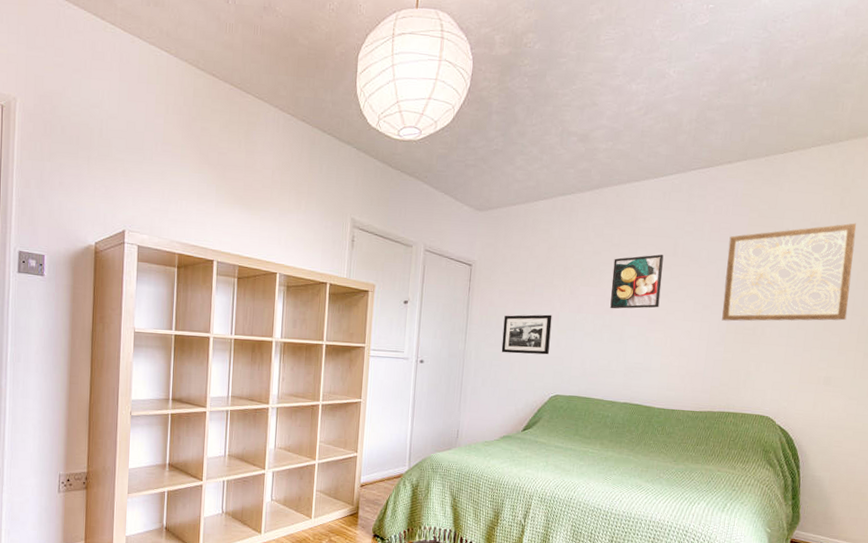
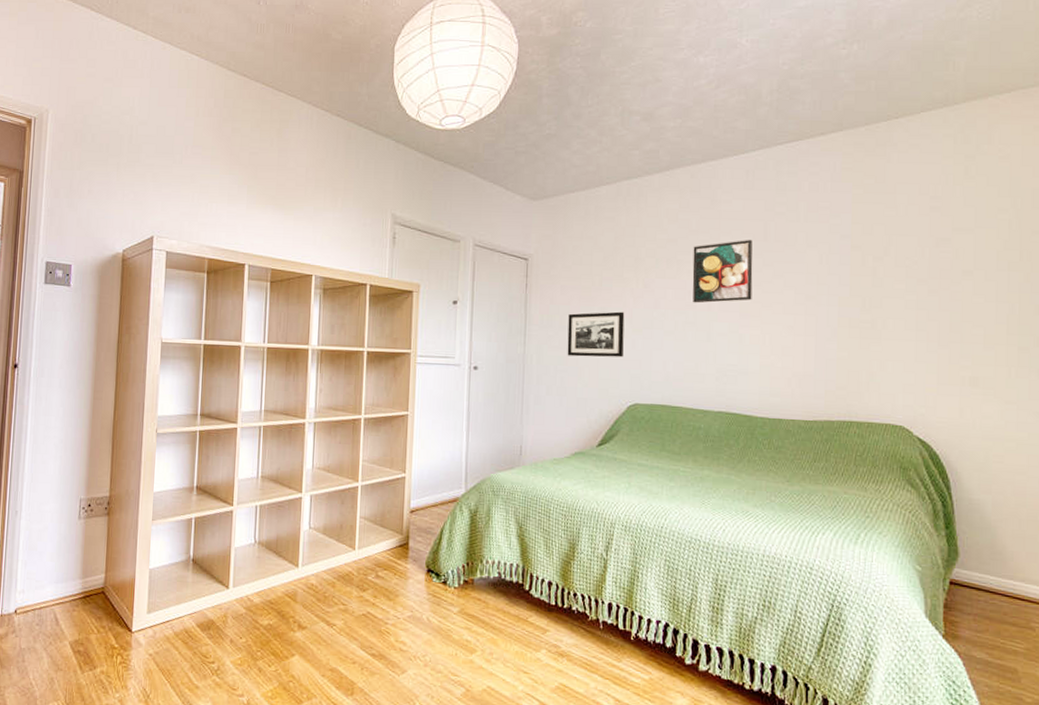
wall art: present [722,223,857,322] -> none [830,194,990,313]

